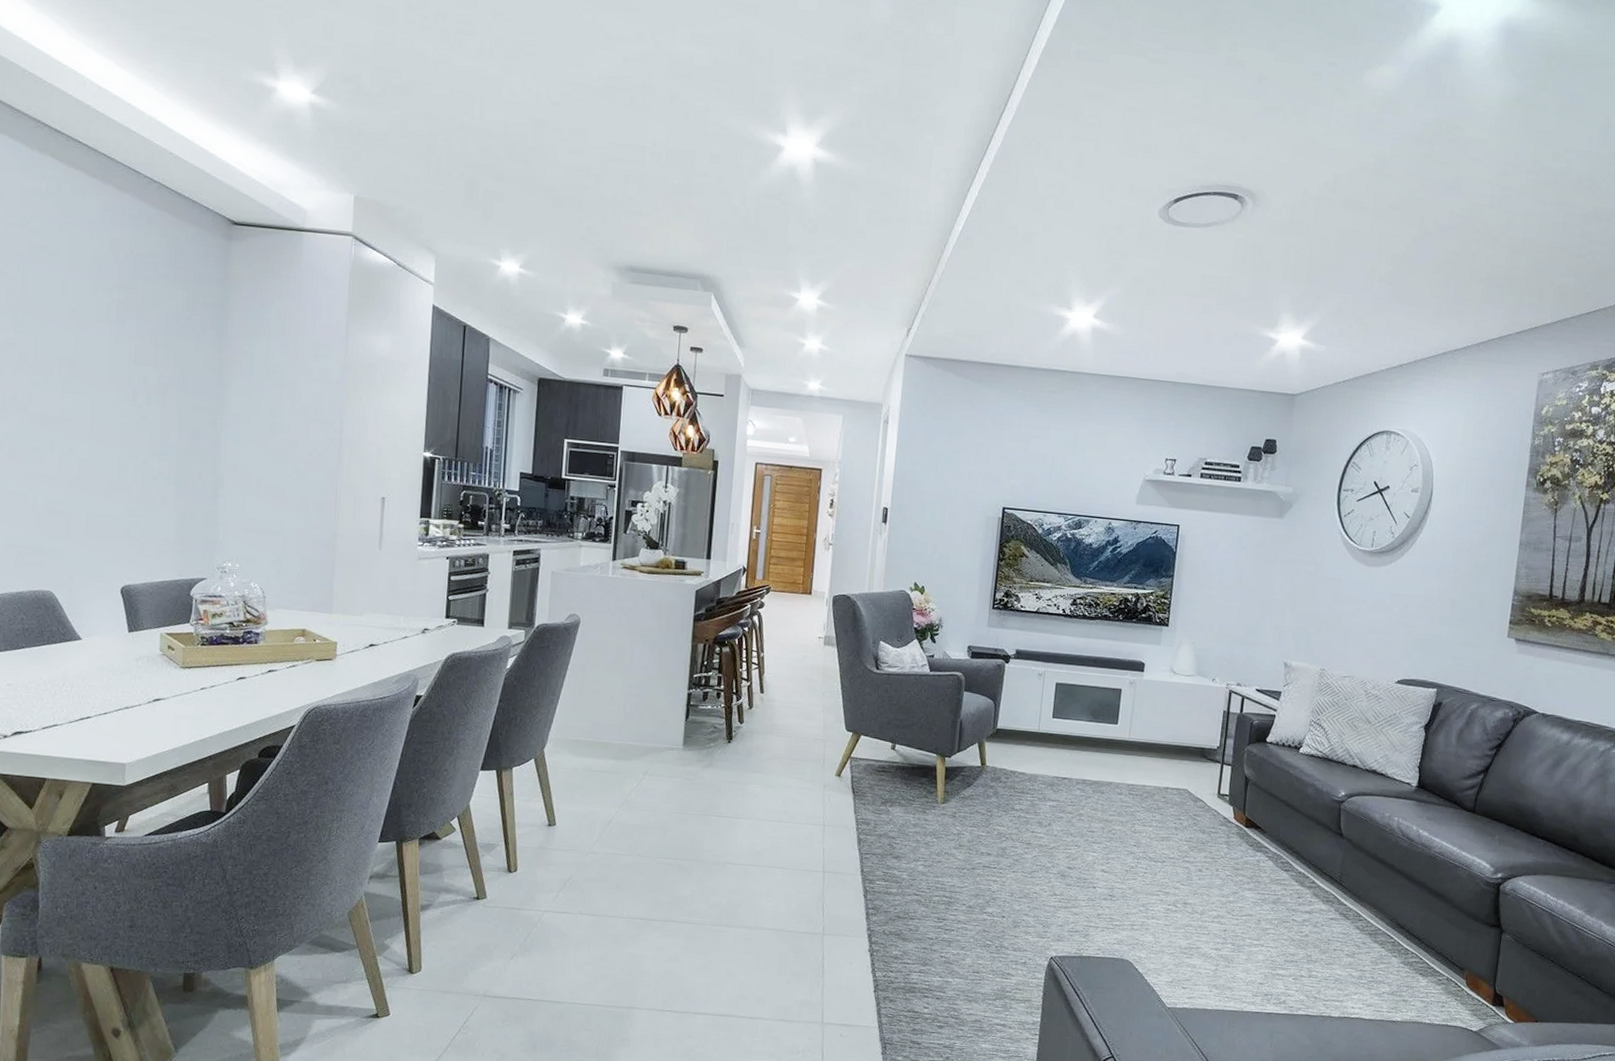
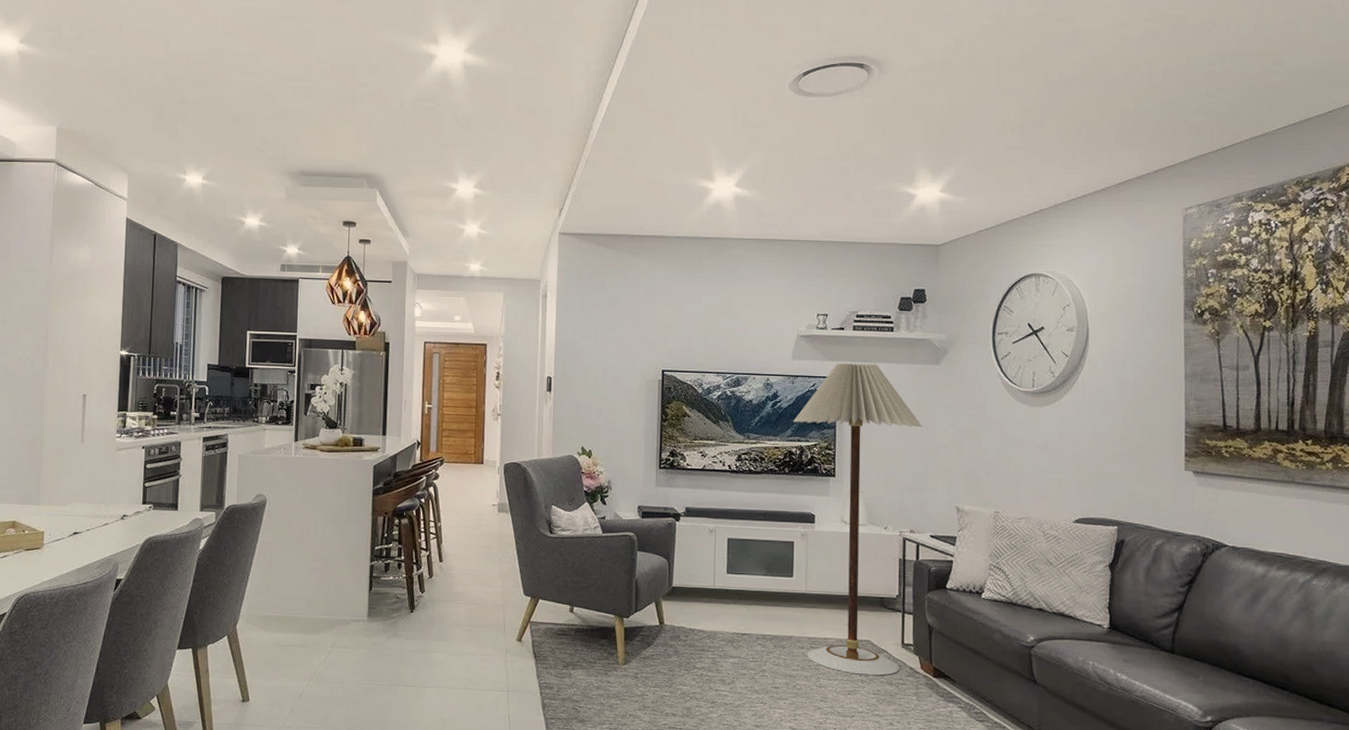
floor lamp: none [1124,511,1260,824] -> present [793,363,923,676]

